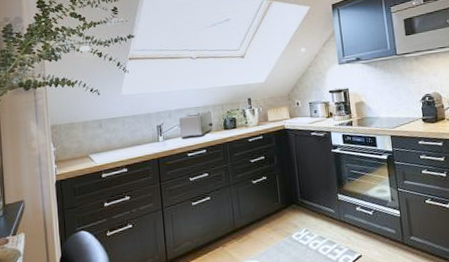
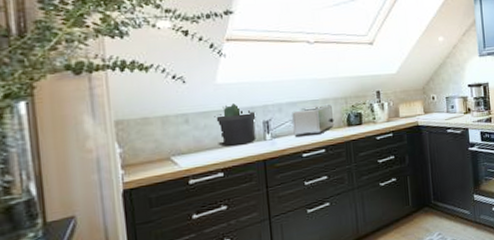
planter: none [120,111,152,148] -> present [214,103,256,148]

